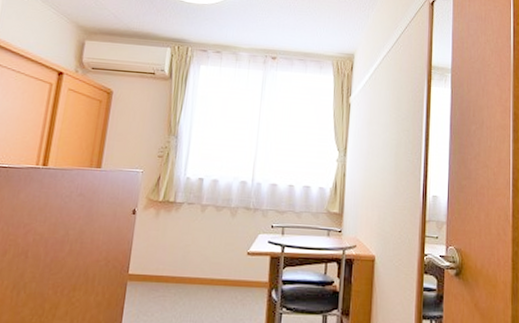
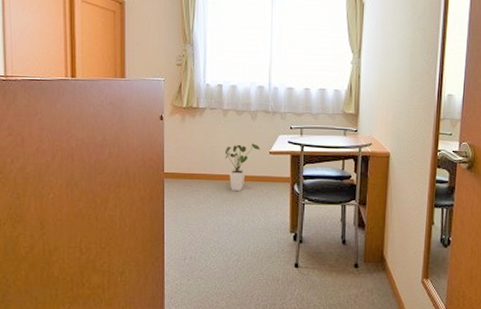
house plant: none [198,242,238,297] -> present [224,143,260,191]

